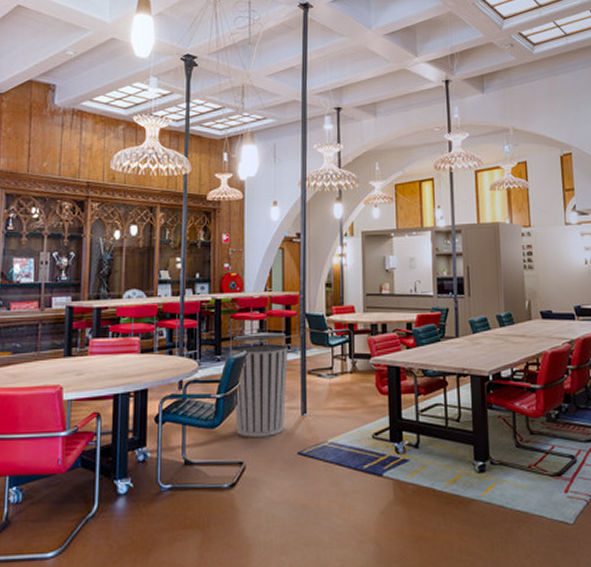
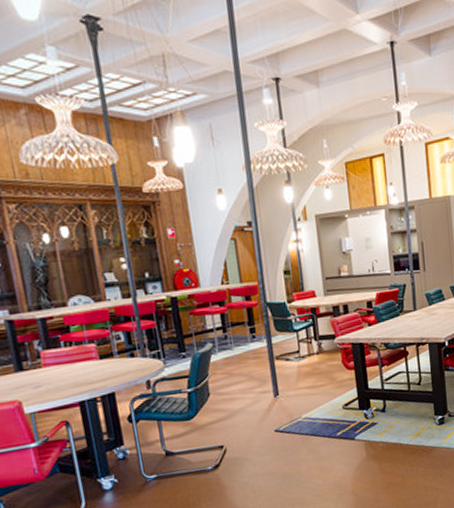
trash can: present [232,328,288,437] -> none [194,321,259,424]

